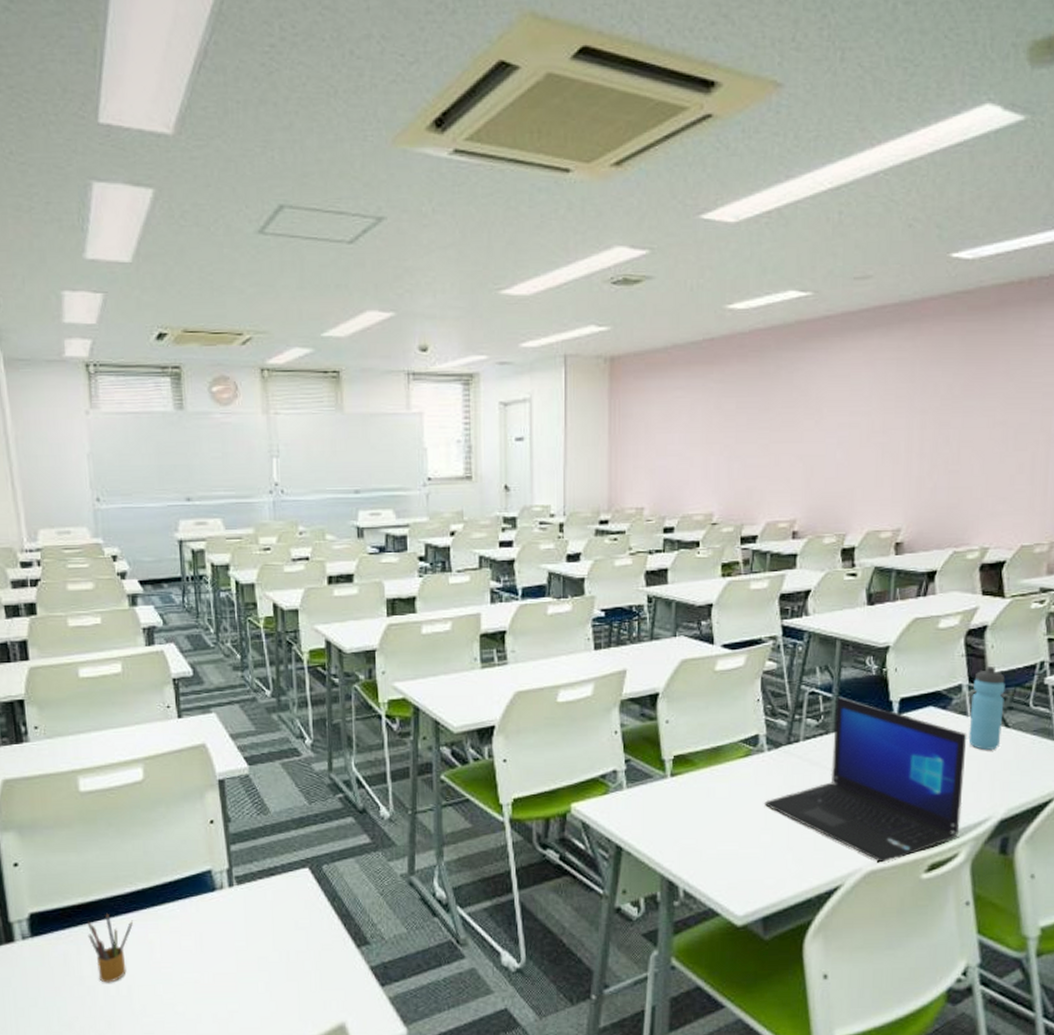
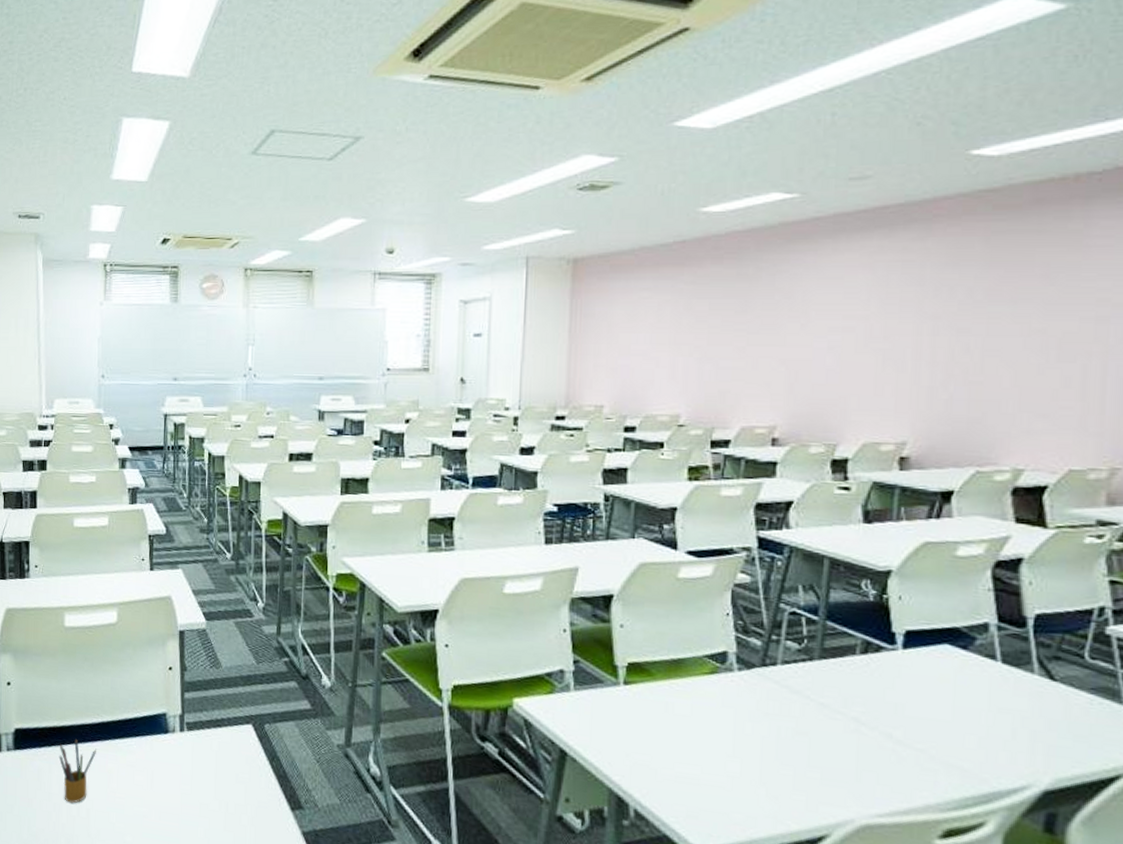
laptop: present [764,696,967,864] -> none [732,620,996,820]
water bottle: present [968,667,1005,750] -> none [998,606,1049,705]

